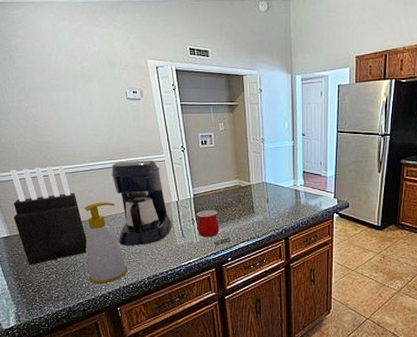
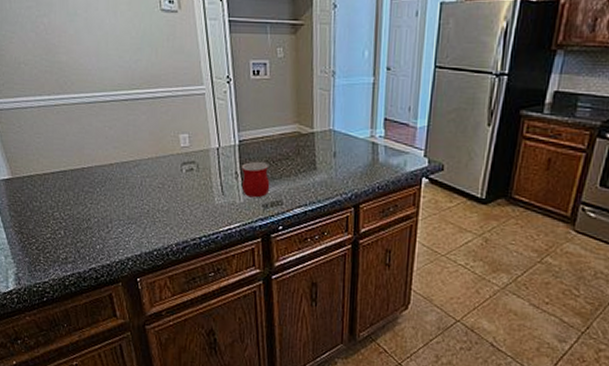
knife block: present [9,165,87,265] -> none [14,93,103,217]
soap bottle: present [84,202,128,284] -> none [101,142,152,247]
coffee maker: present [111,160,173,245] -> none [137,91,211,202]

